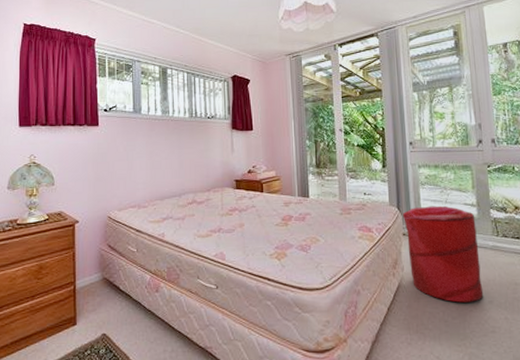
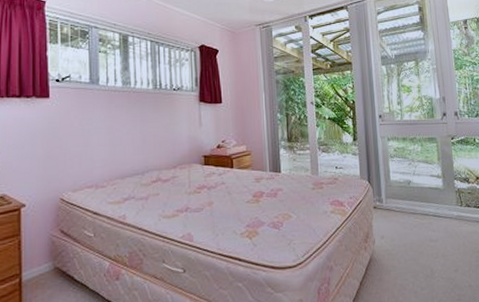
laundry hamper: present [402,205,484,303] -> none [373,177,450,273]

